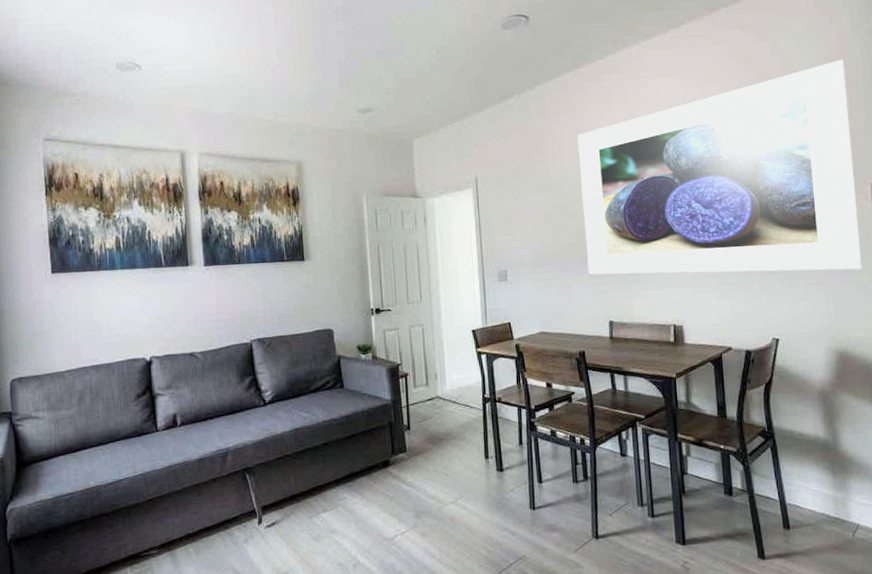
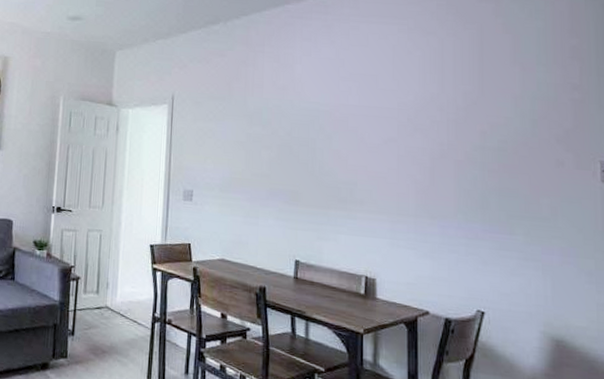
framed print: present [577,59,864,276] -> none [277,29,589,253]

